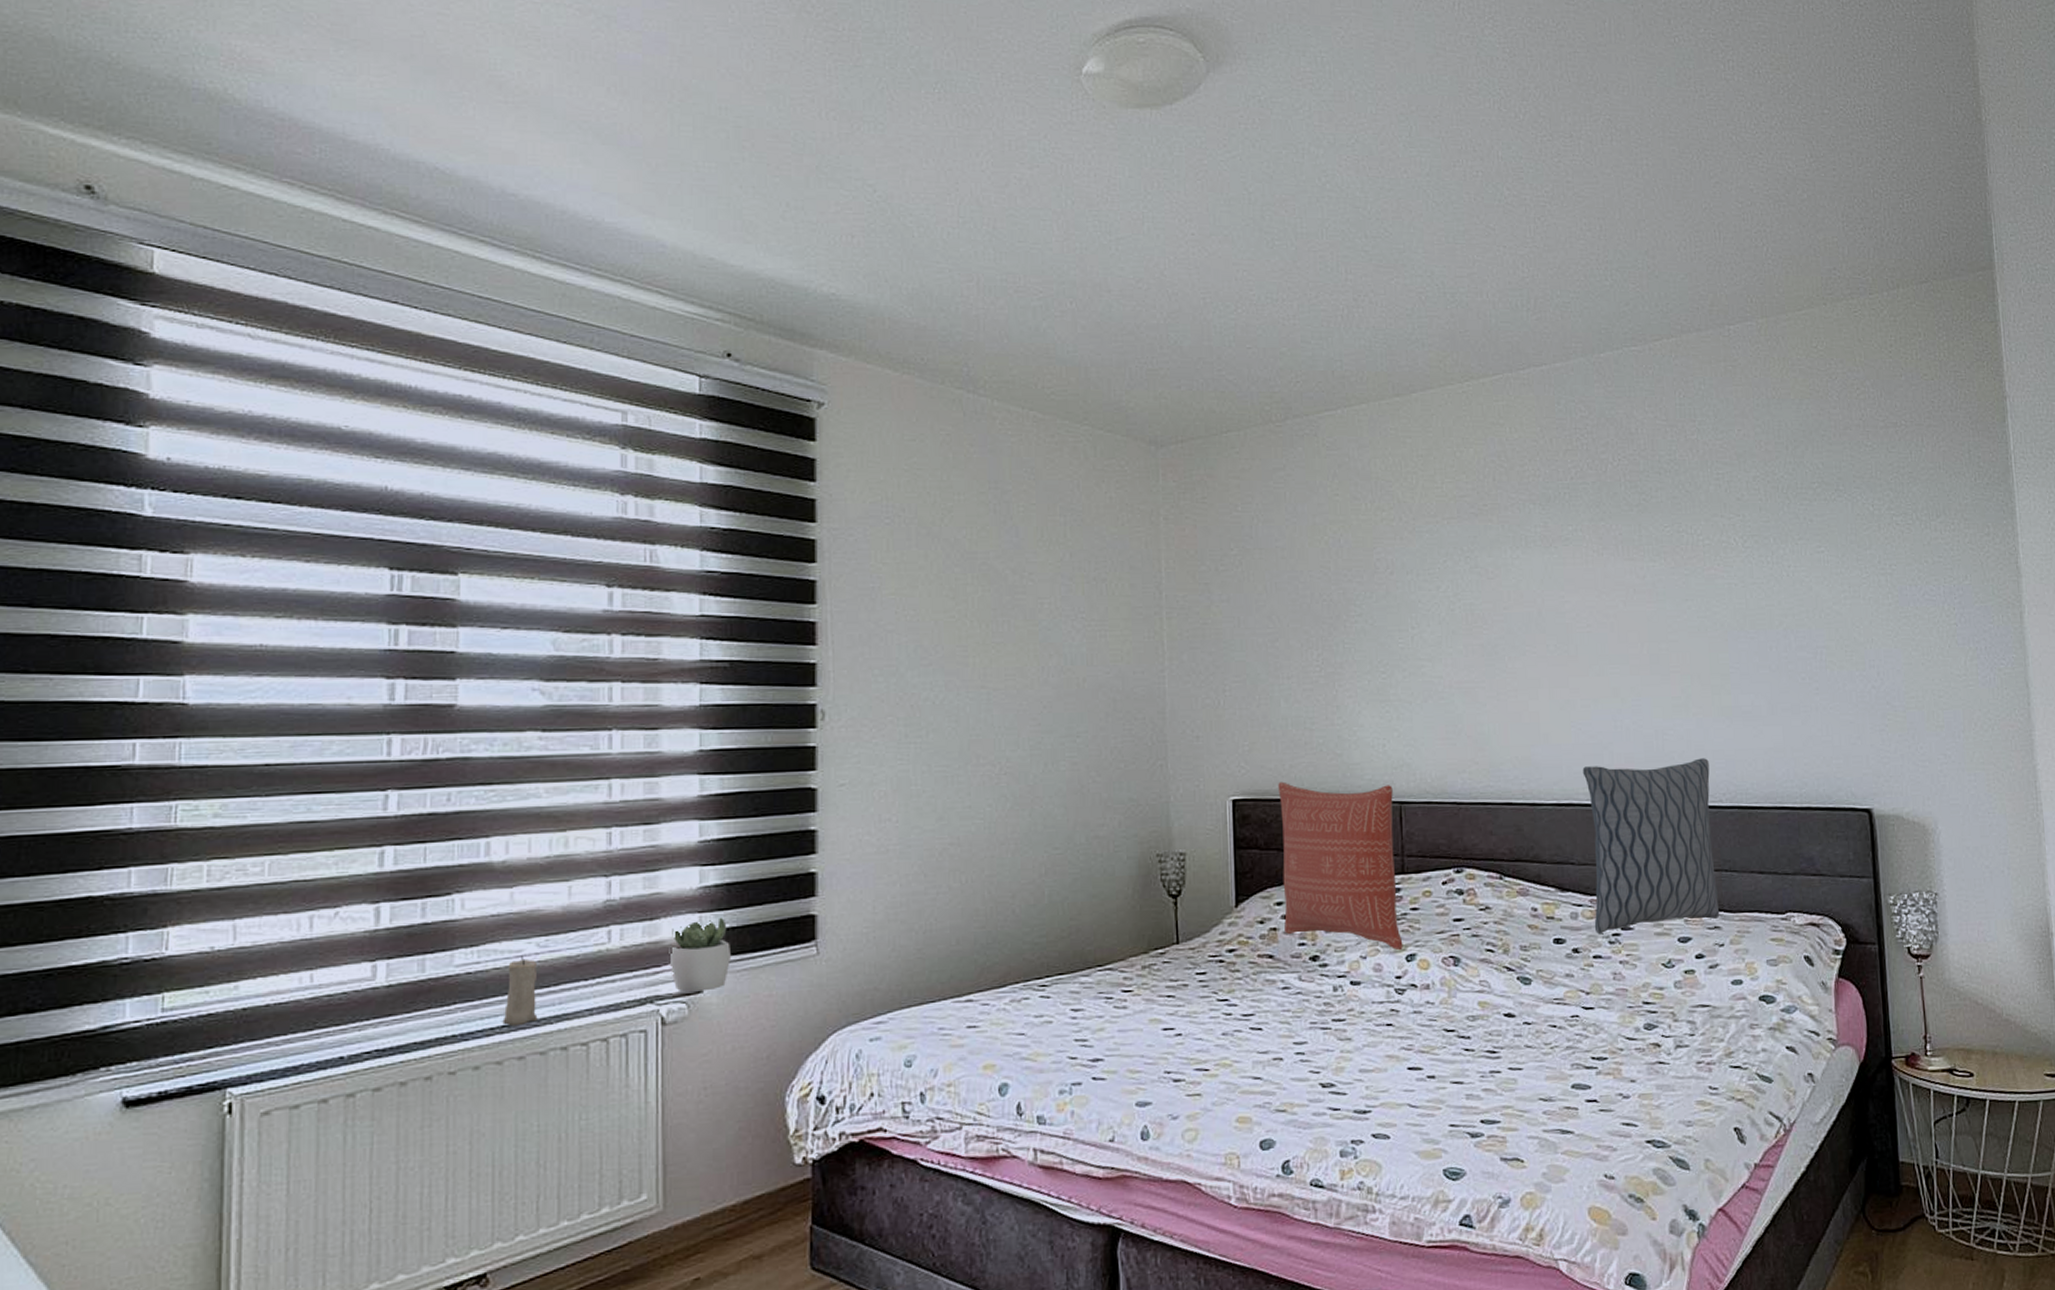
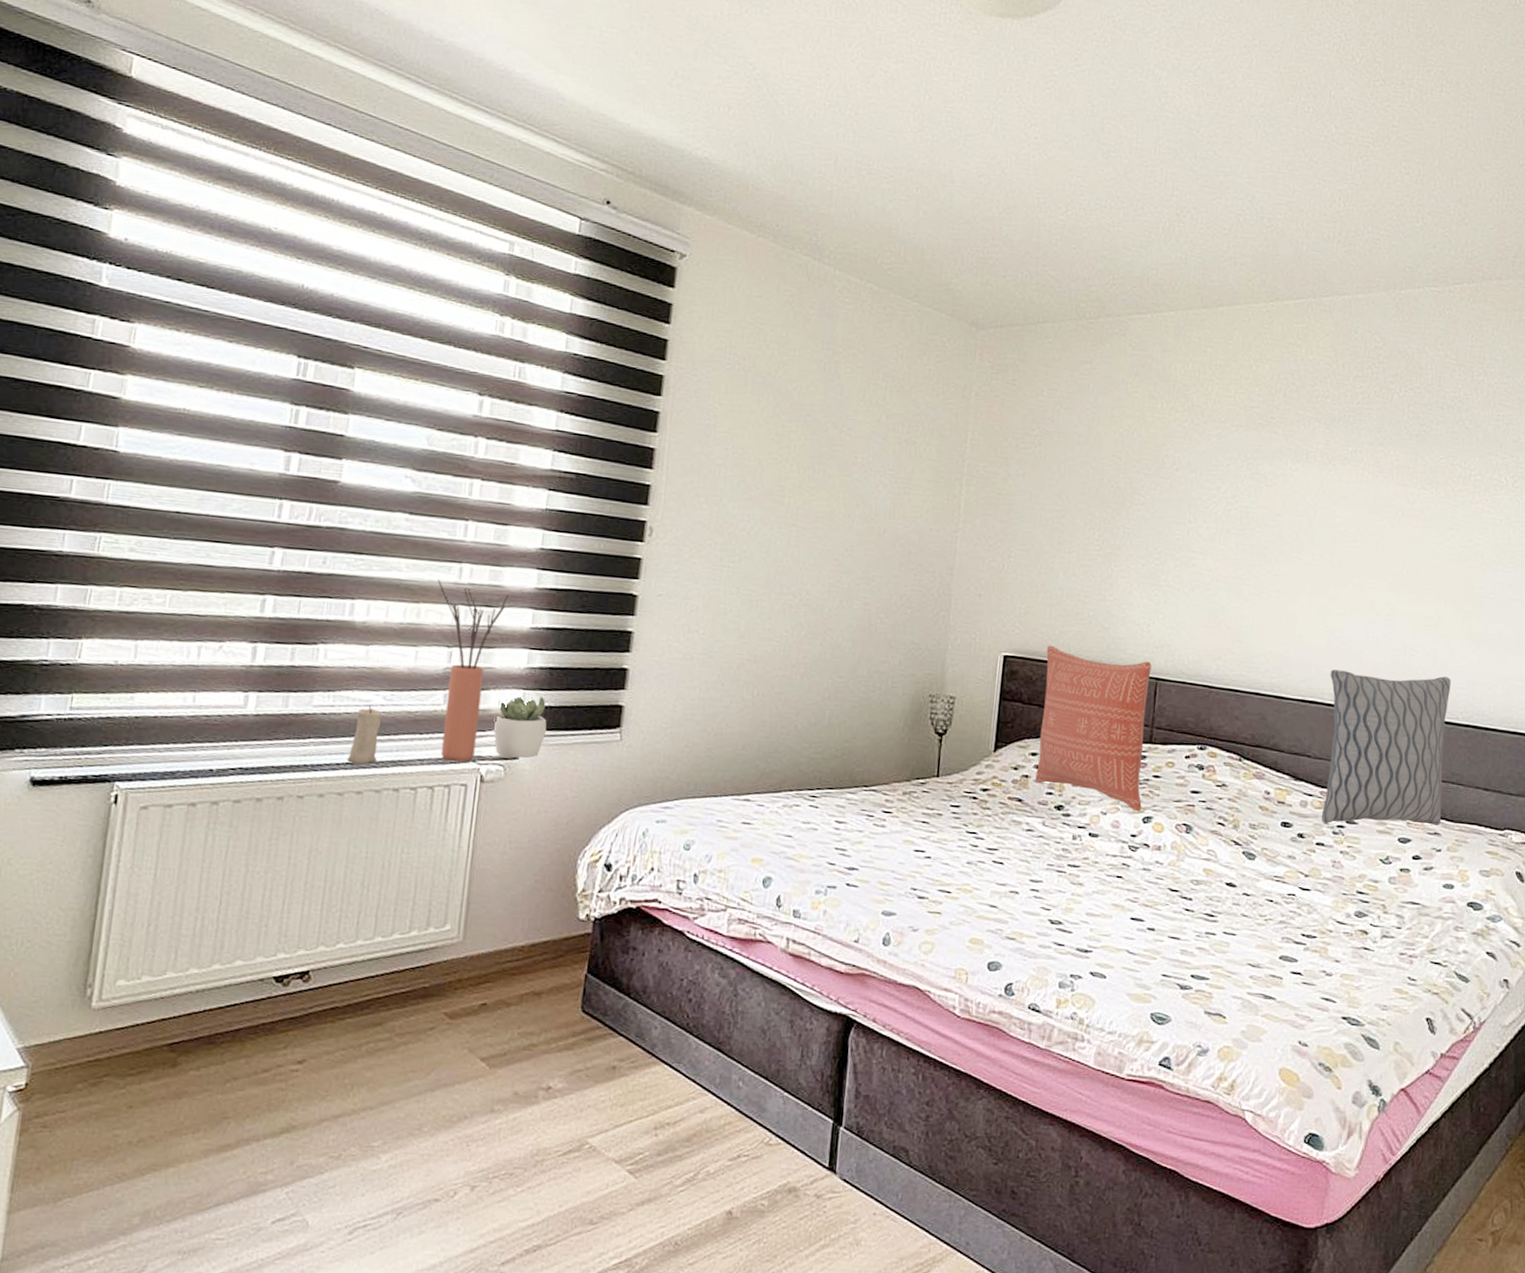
vase: none [585,802,670,1007] -> present [438,580,509,763]

